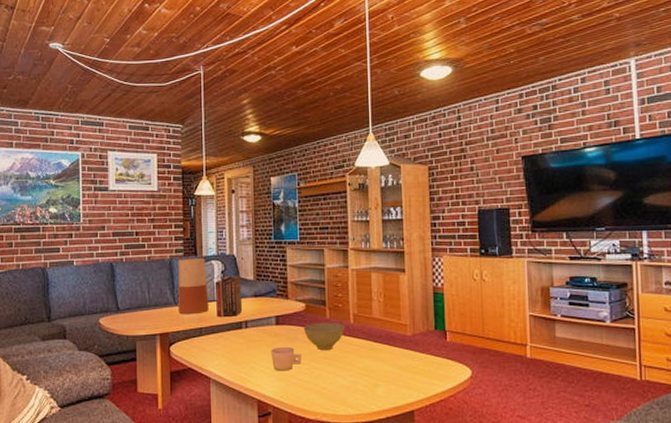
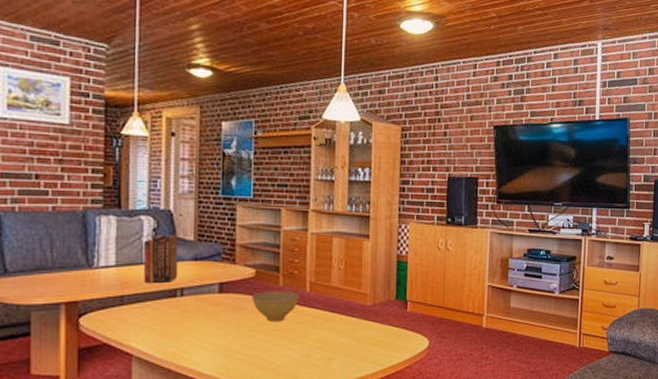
vase: present [178,257,209,315] -> none [92,211,134,280]
cup: present [270,346,302,371] -> none [210,317,248,345]

